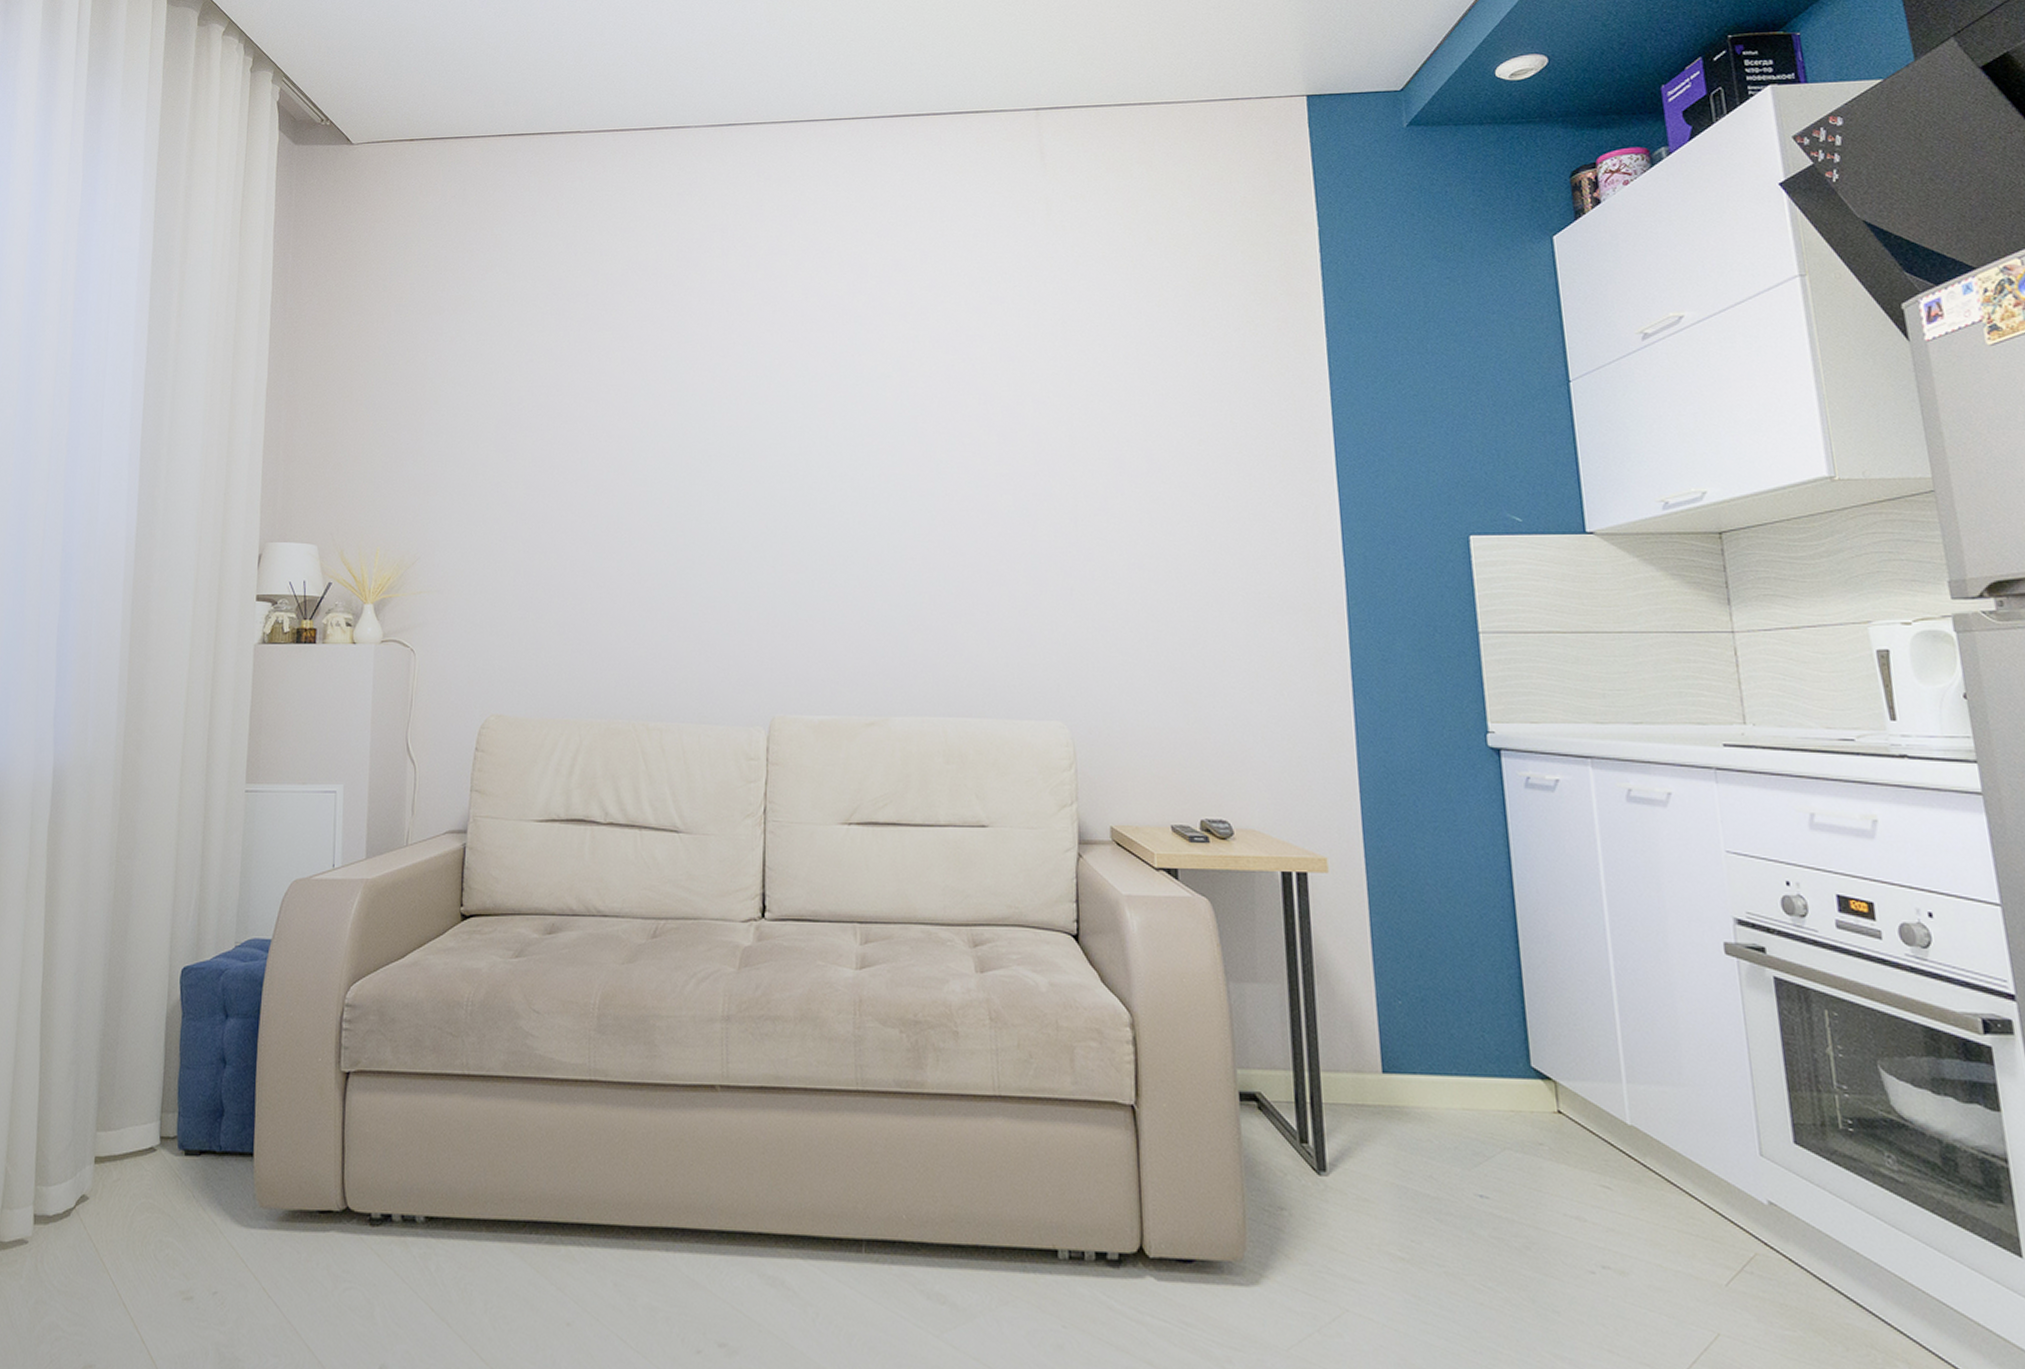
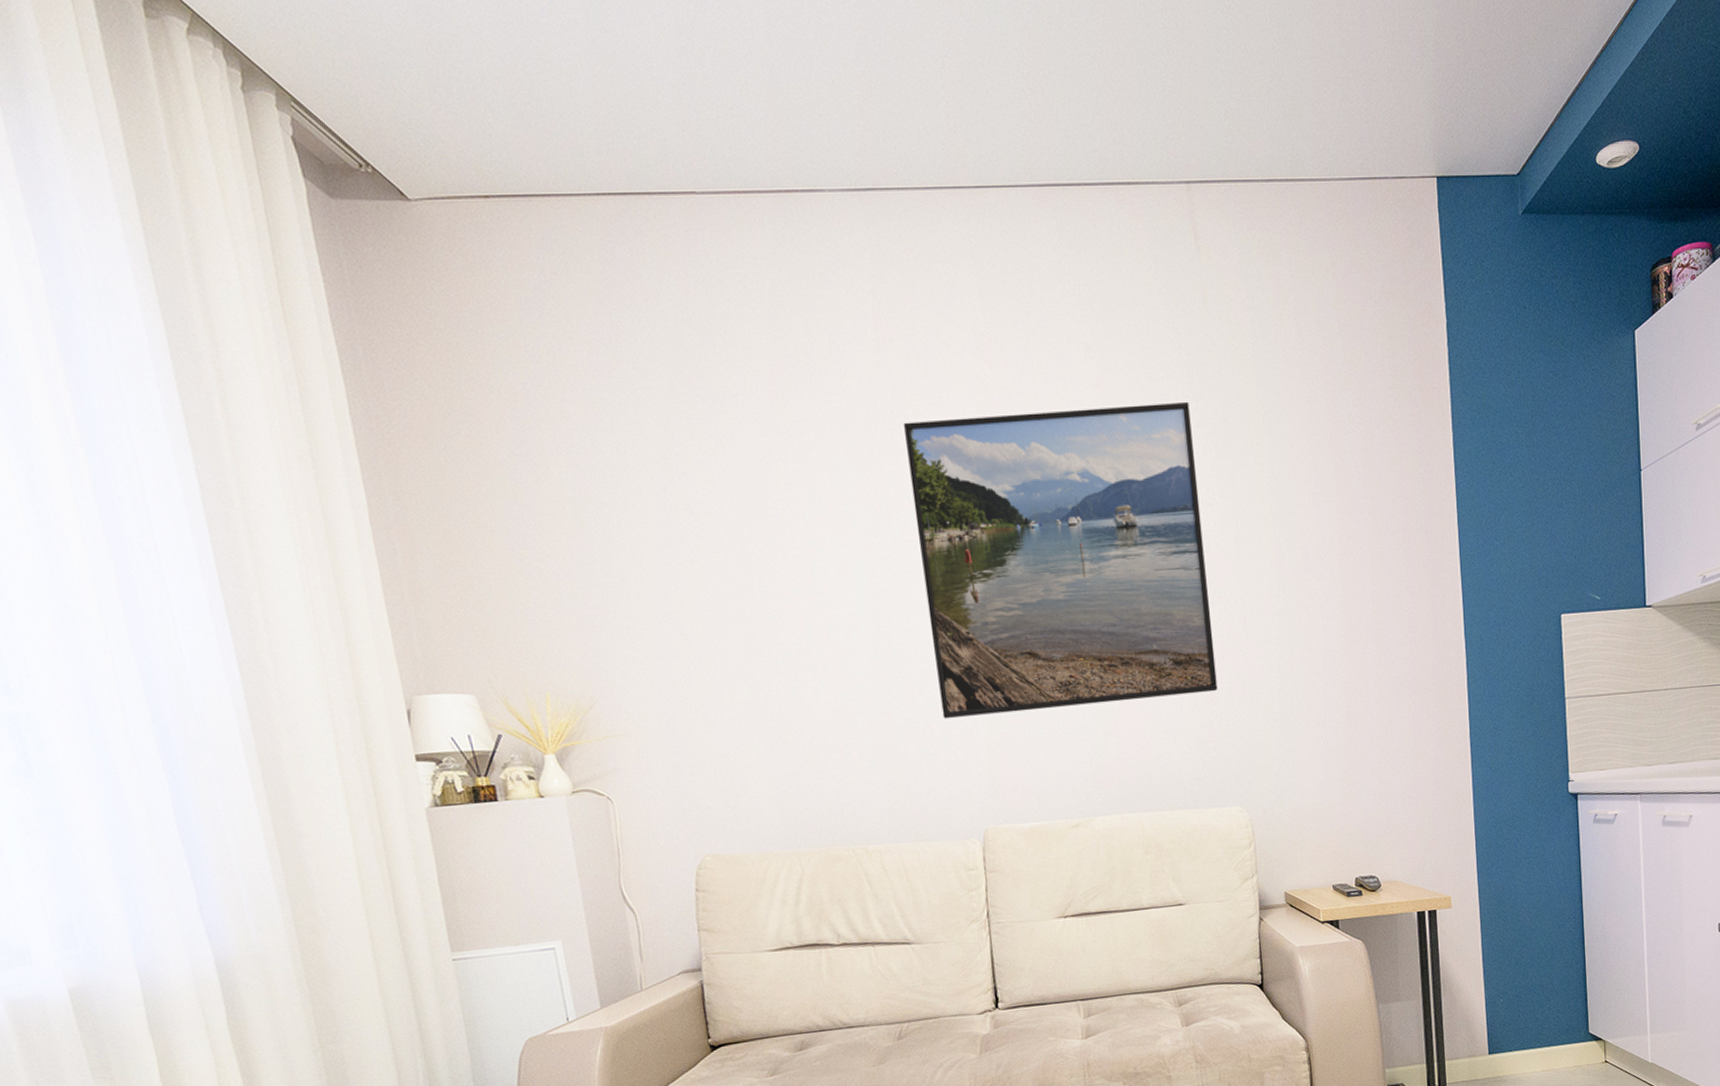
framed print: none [736,303,1041,601] -> present [903,401,1218,719]

